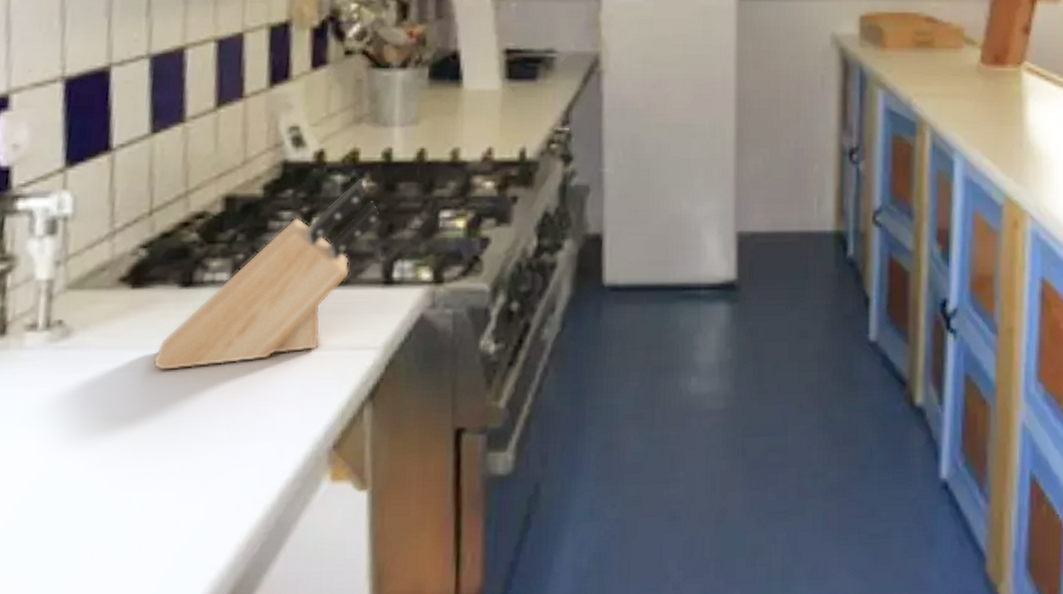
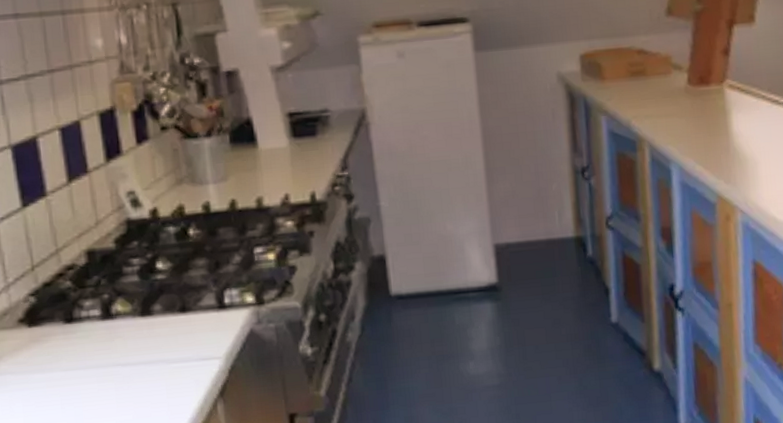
knife block: present [153,179,380,370] -> none [54,228,208,387]

